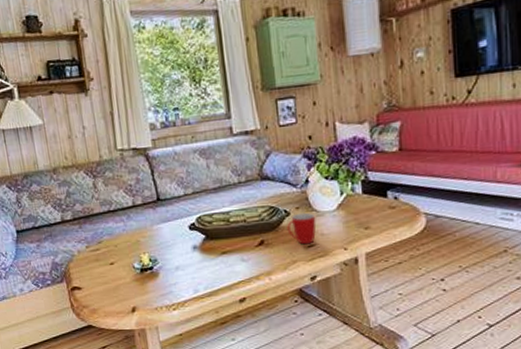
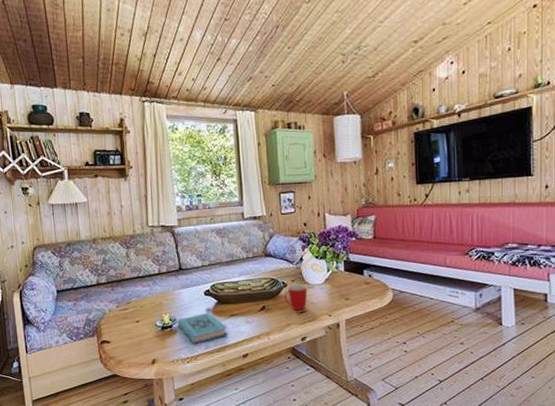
book: none [158,250,220,288] -> present [177,312,228,344]

